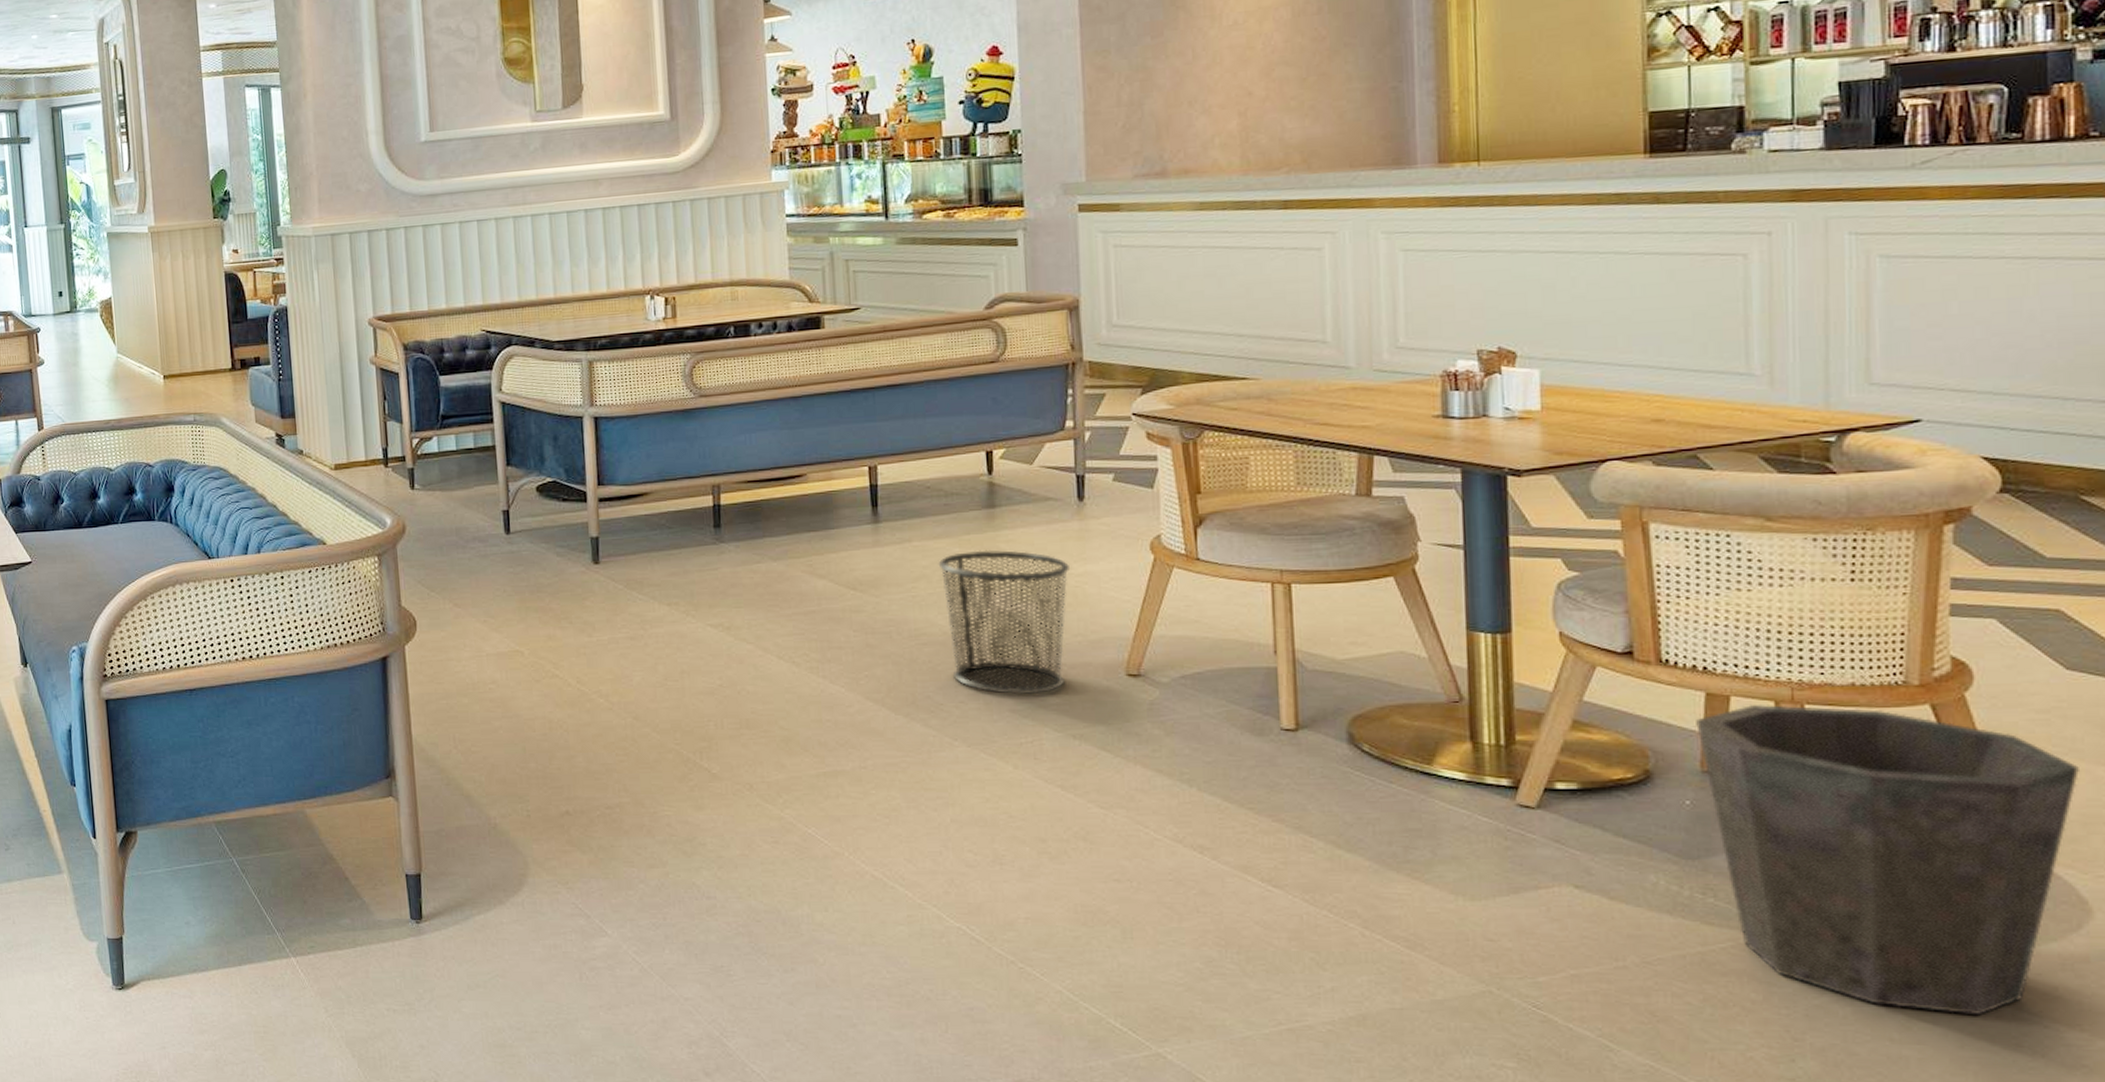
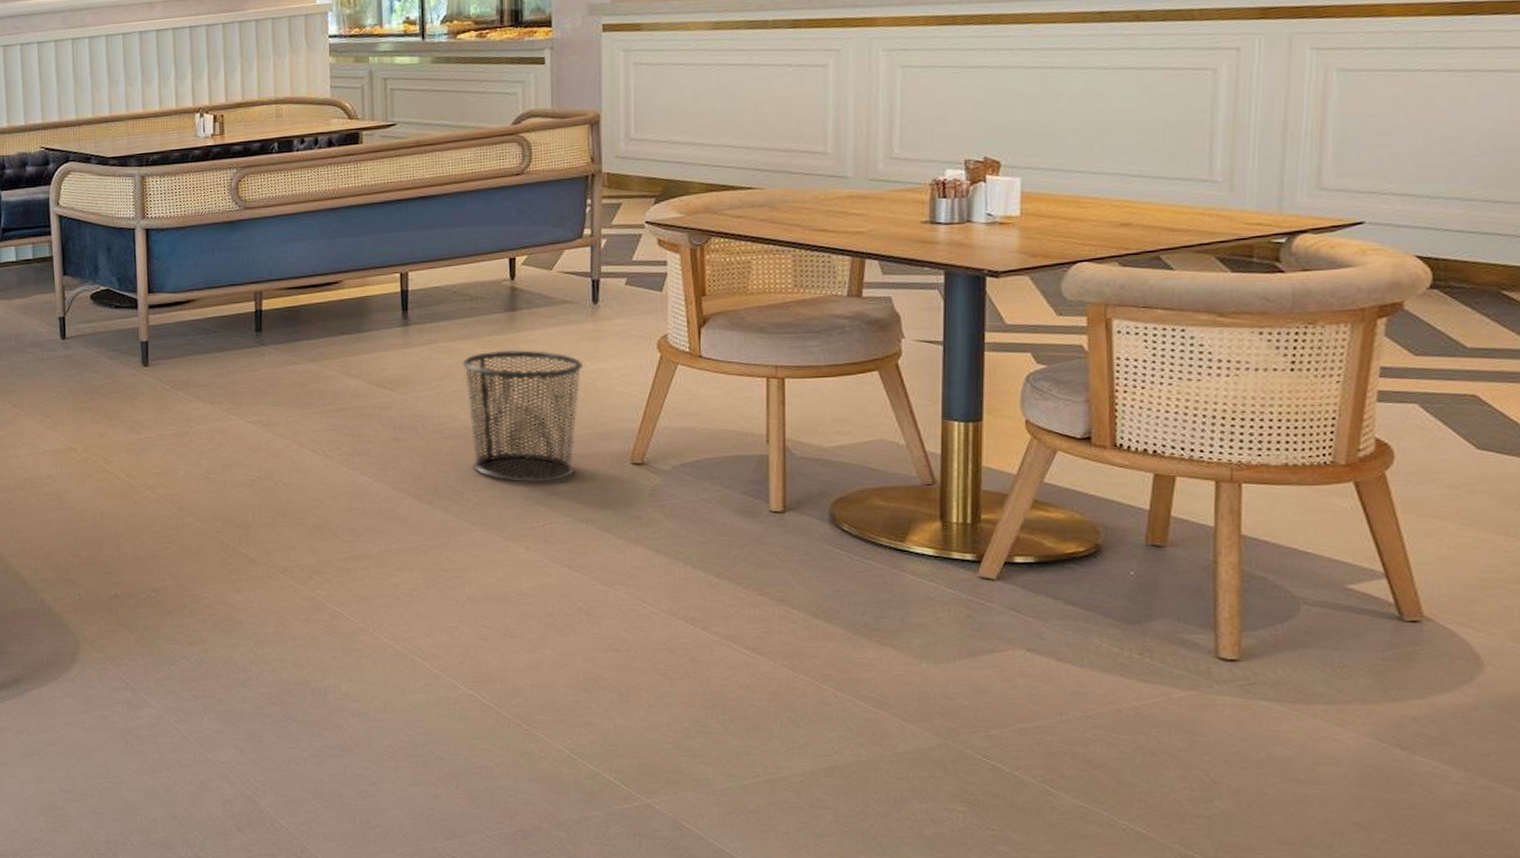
waste bin: present [1696,705,2079,1016] -> none [1144,484,1482,759]

